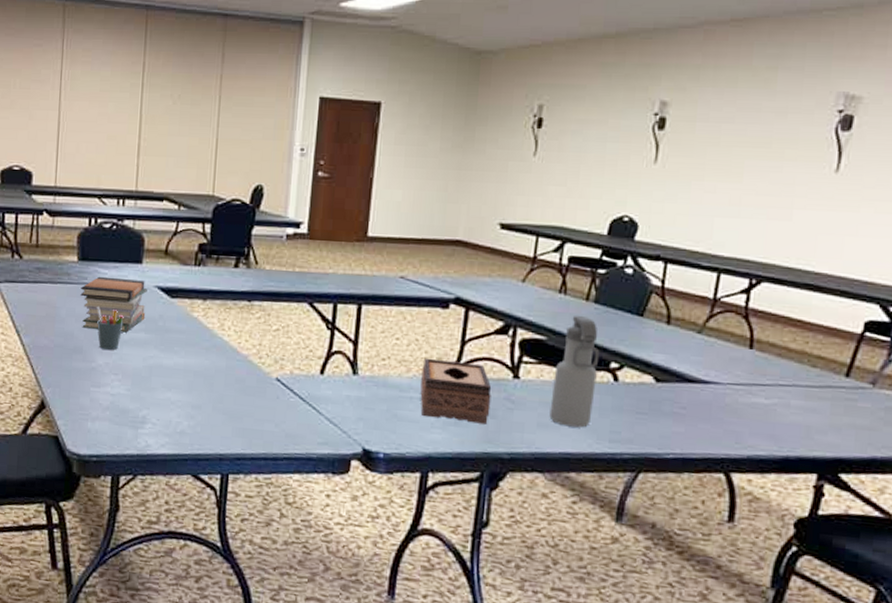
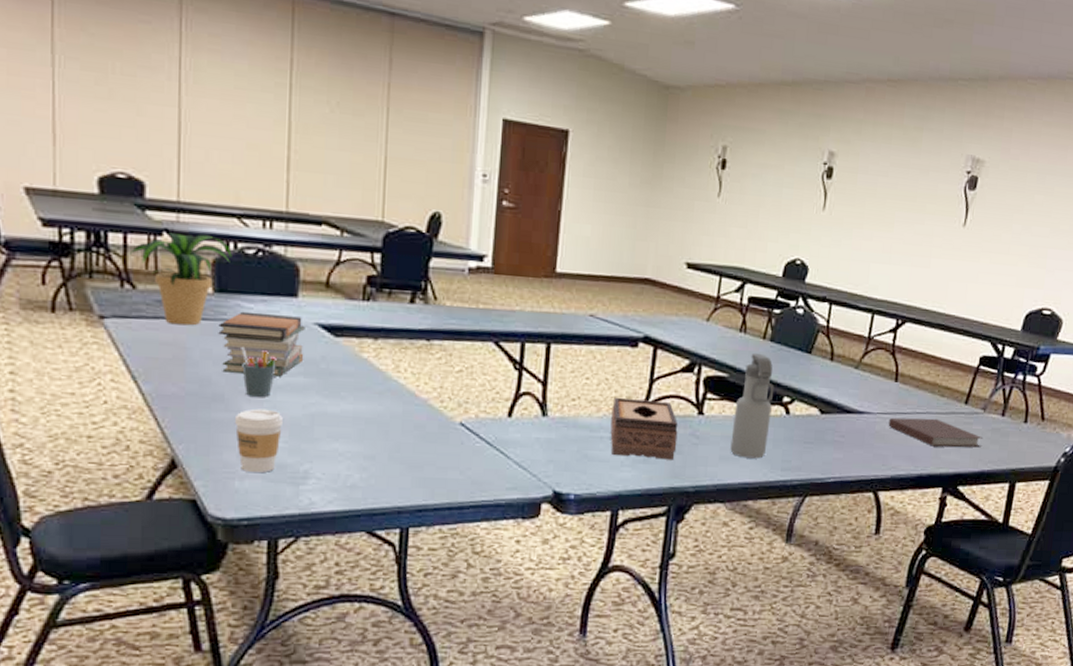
potted plant: none [18,212,93,289] -> present [128,233,232,326]
coffee cup: none [89,360,127,416] -> present [234,408,283,473]
notebook: none [742,389,873,430] -> present [888,417,983,448]

